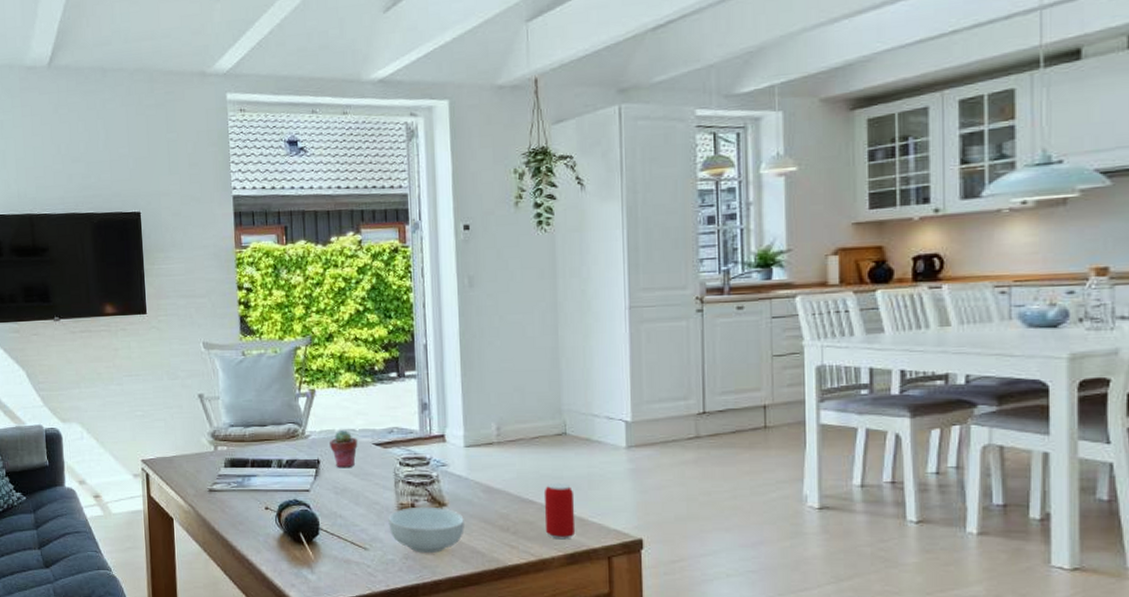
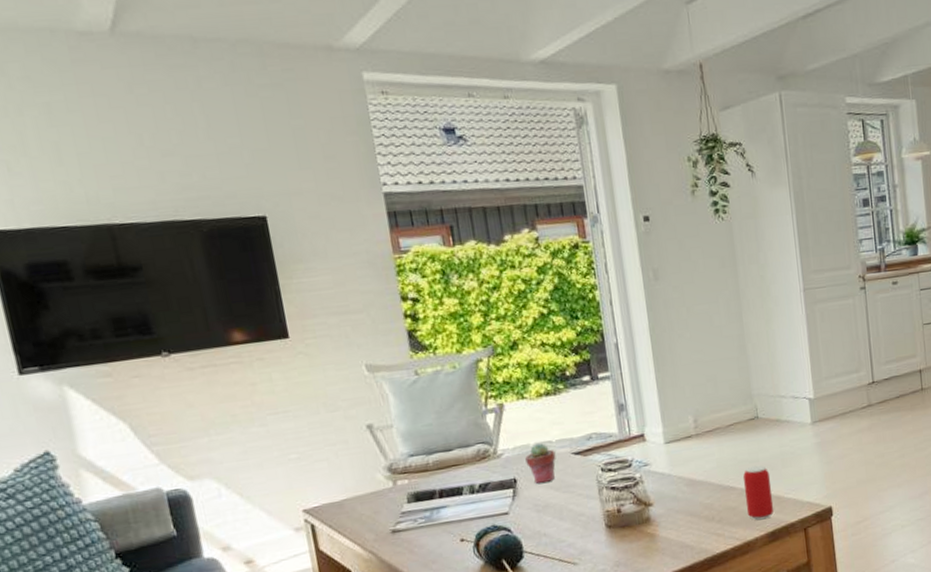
cereal bowl: present [388,506,465,553] -> none [595,508,672,557]

